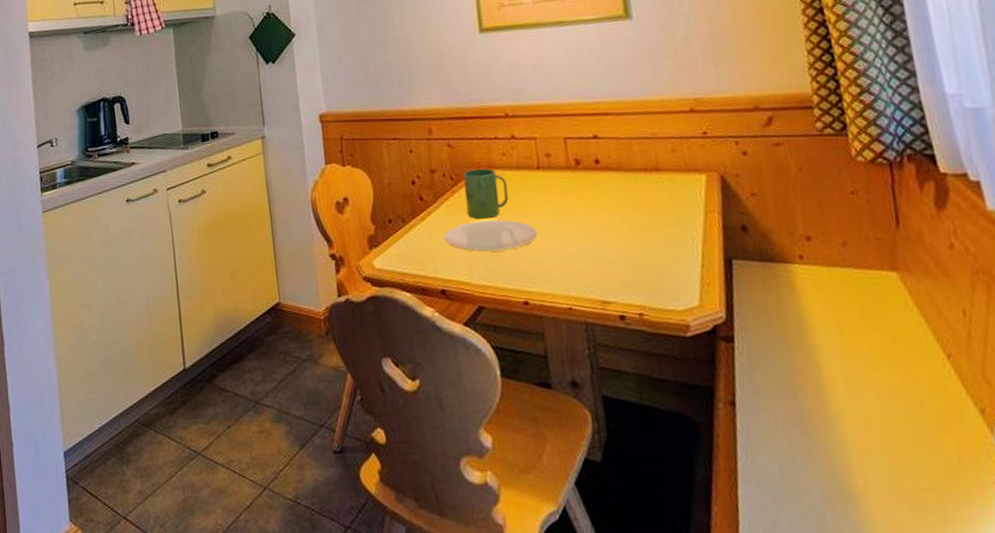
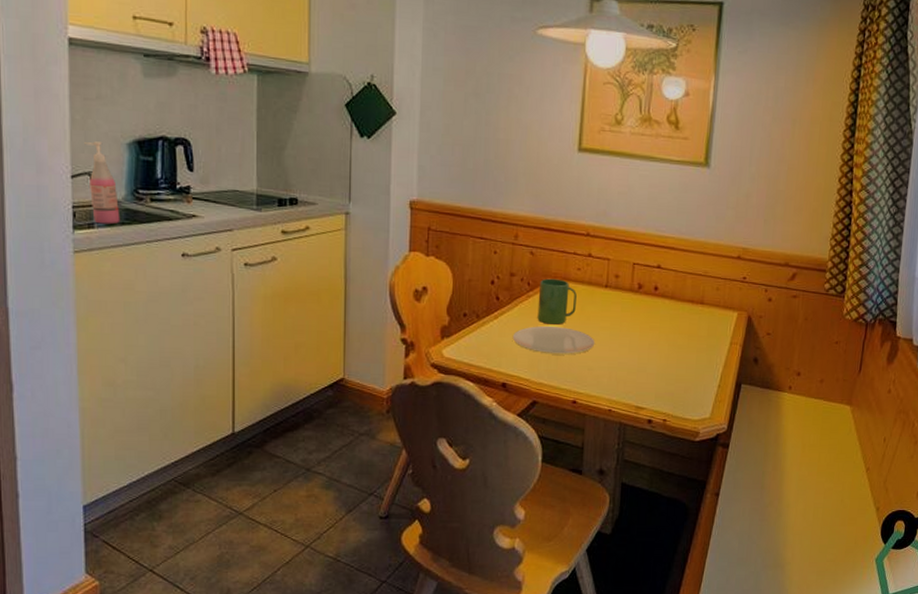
soap dispenser: none [45,112,76,184] -> present [84,141,121,225]

